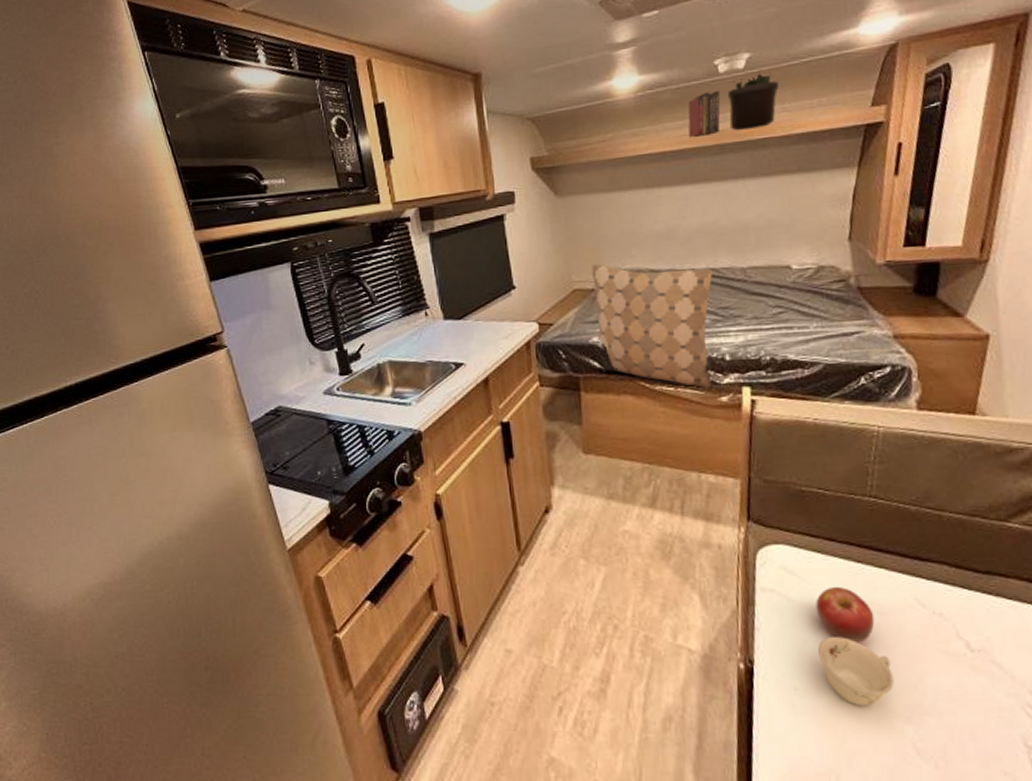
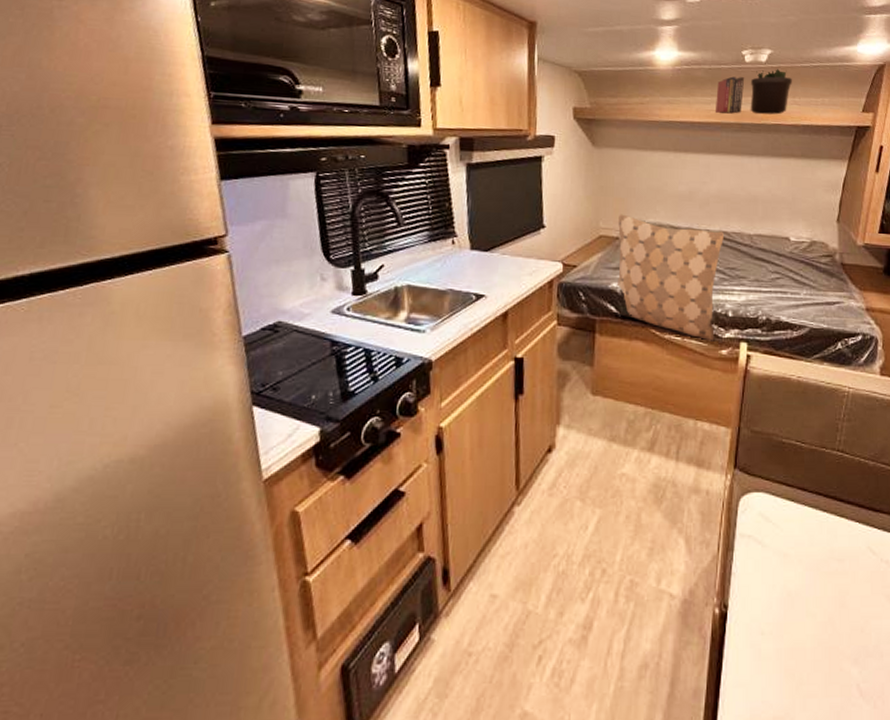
fruit: present [815,586,875,642] -> none [786,533,834,587]
teacup: present [818,636,895,707] -> none [785,581,846,650]

